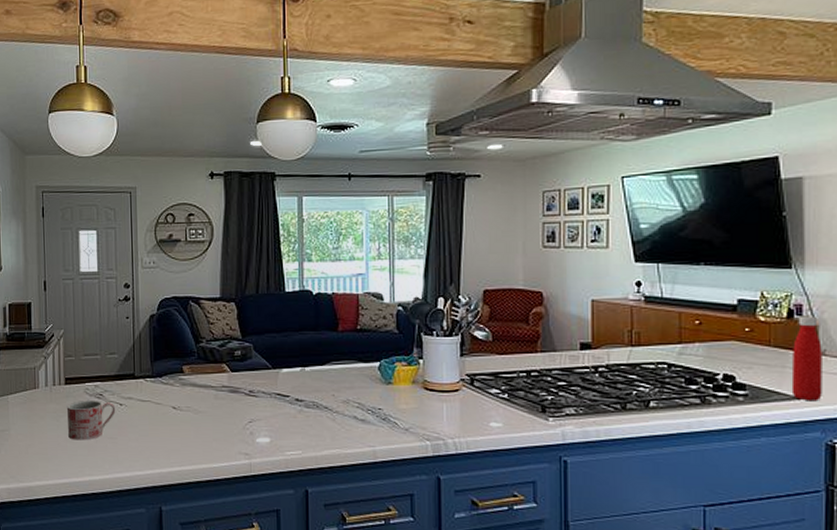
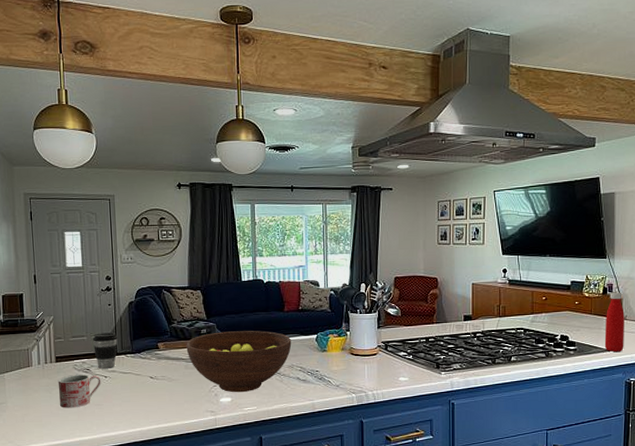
coffee cup: none [106,351,136,395] -> present [92,332,118,369]
fruit bowl: none [216,354,347,432] -> present [186,330,292,393]

